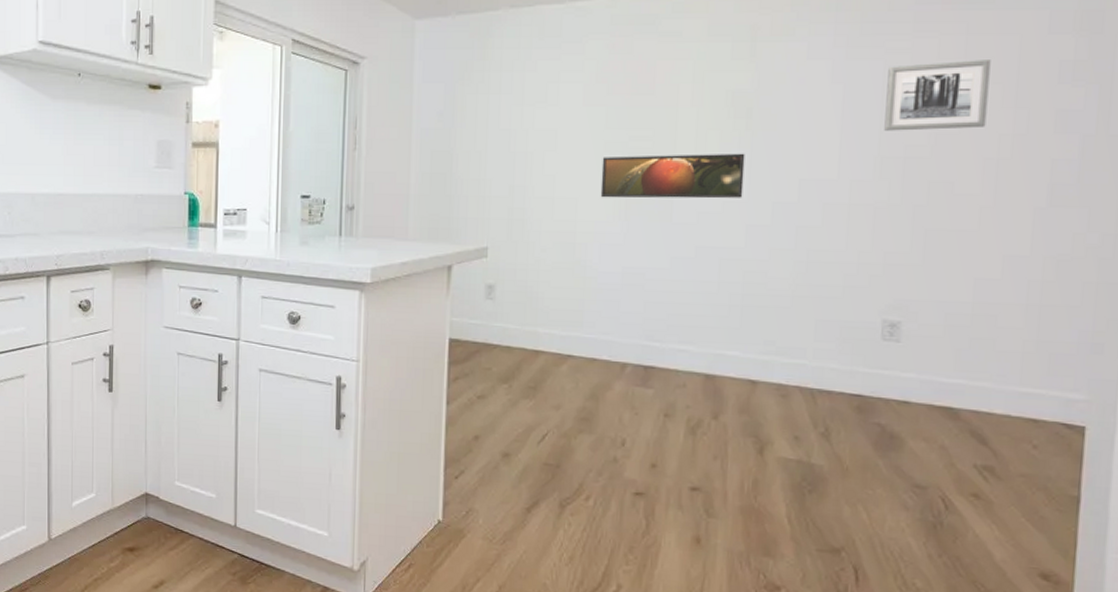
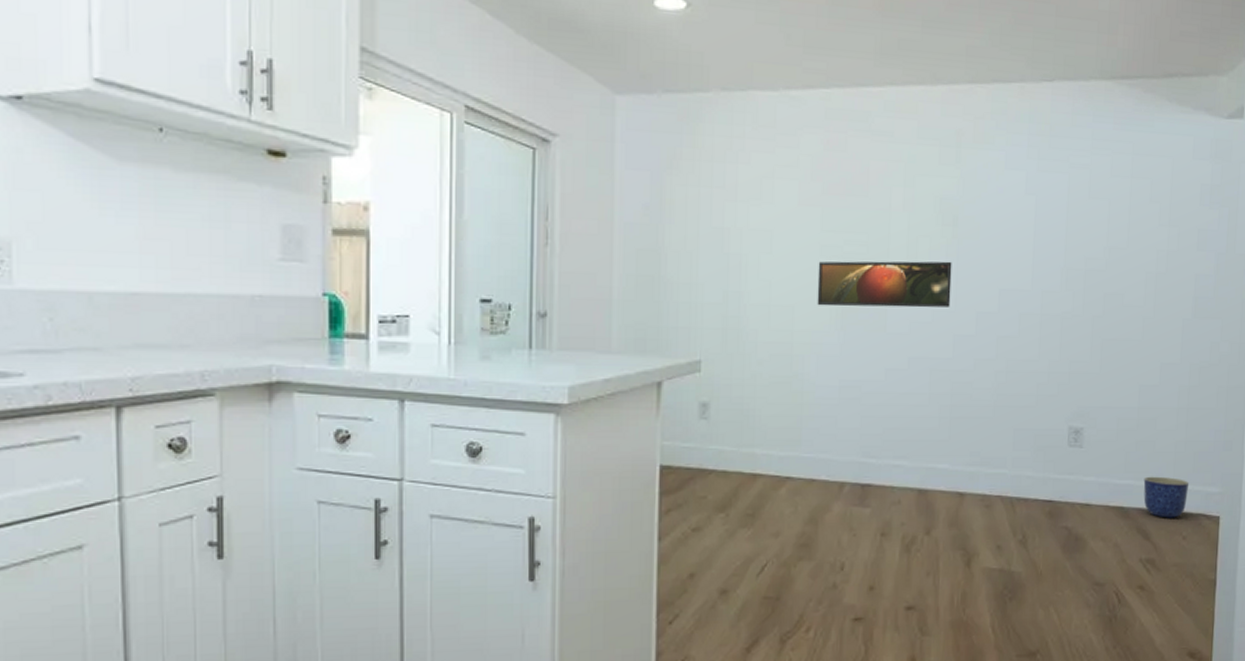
wall art: present [884,60,991,131] -> none [1069,179,1151,244]
planter: none [979,376,1043,424] -> present [1143,476,1190,518]

